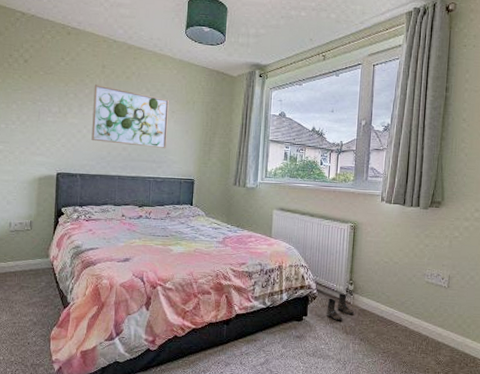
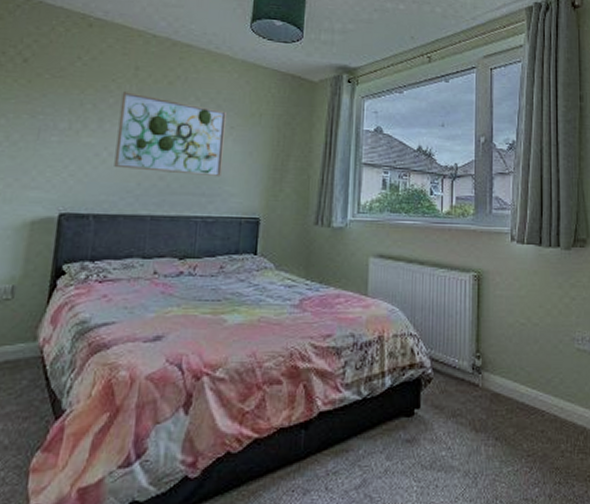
boots: present [326,294,354,321] -> none [447,373,484,413]

